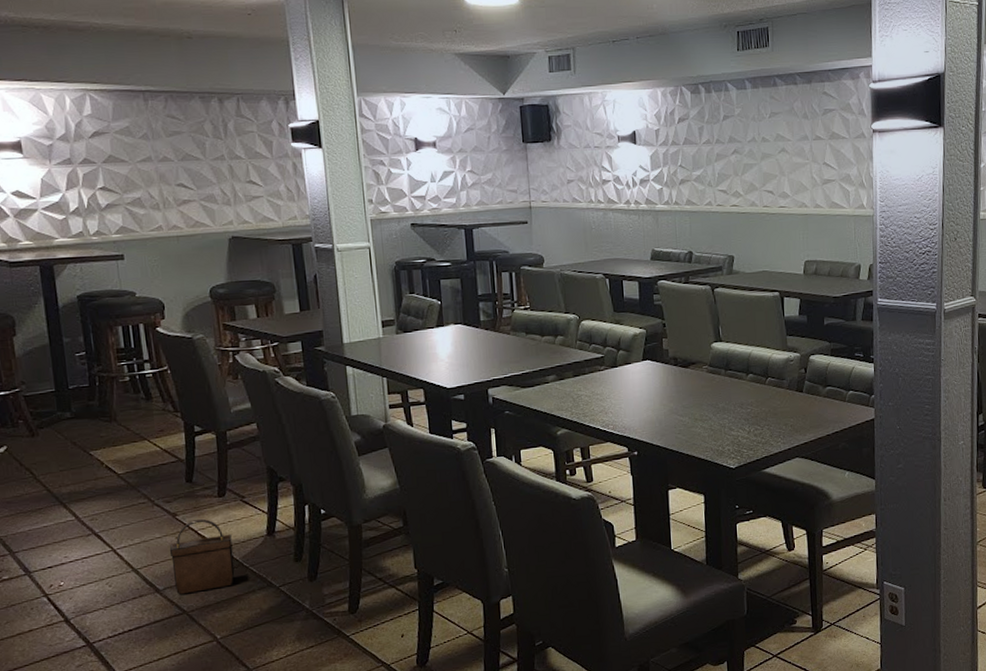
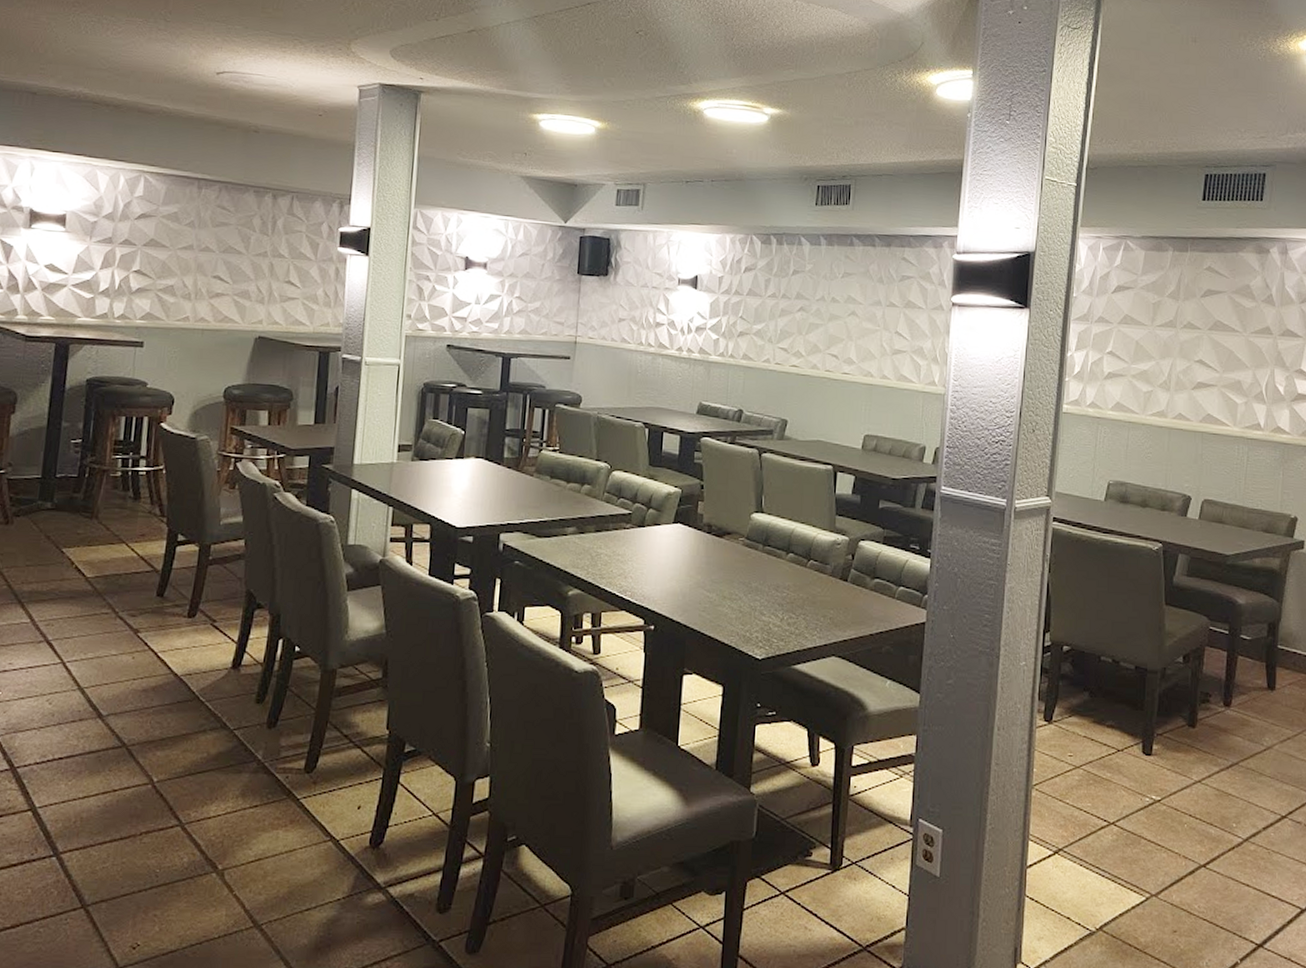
handbag: present [169,518,235,595] -> none [120,639,193,725]

